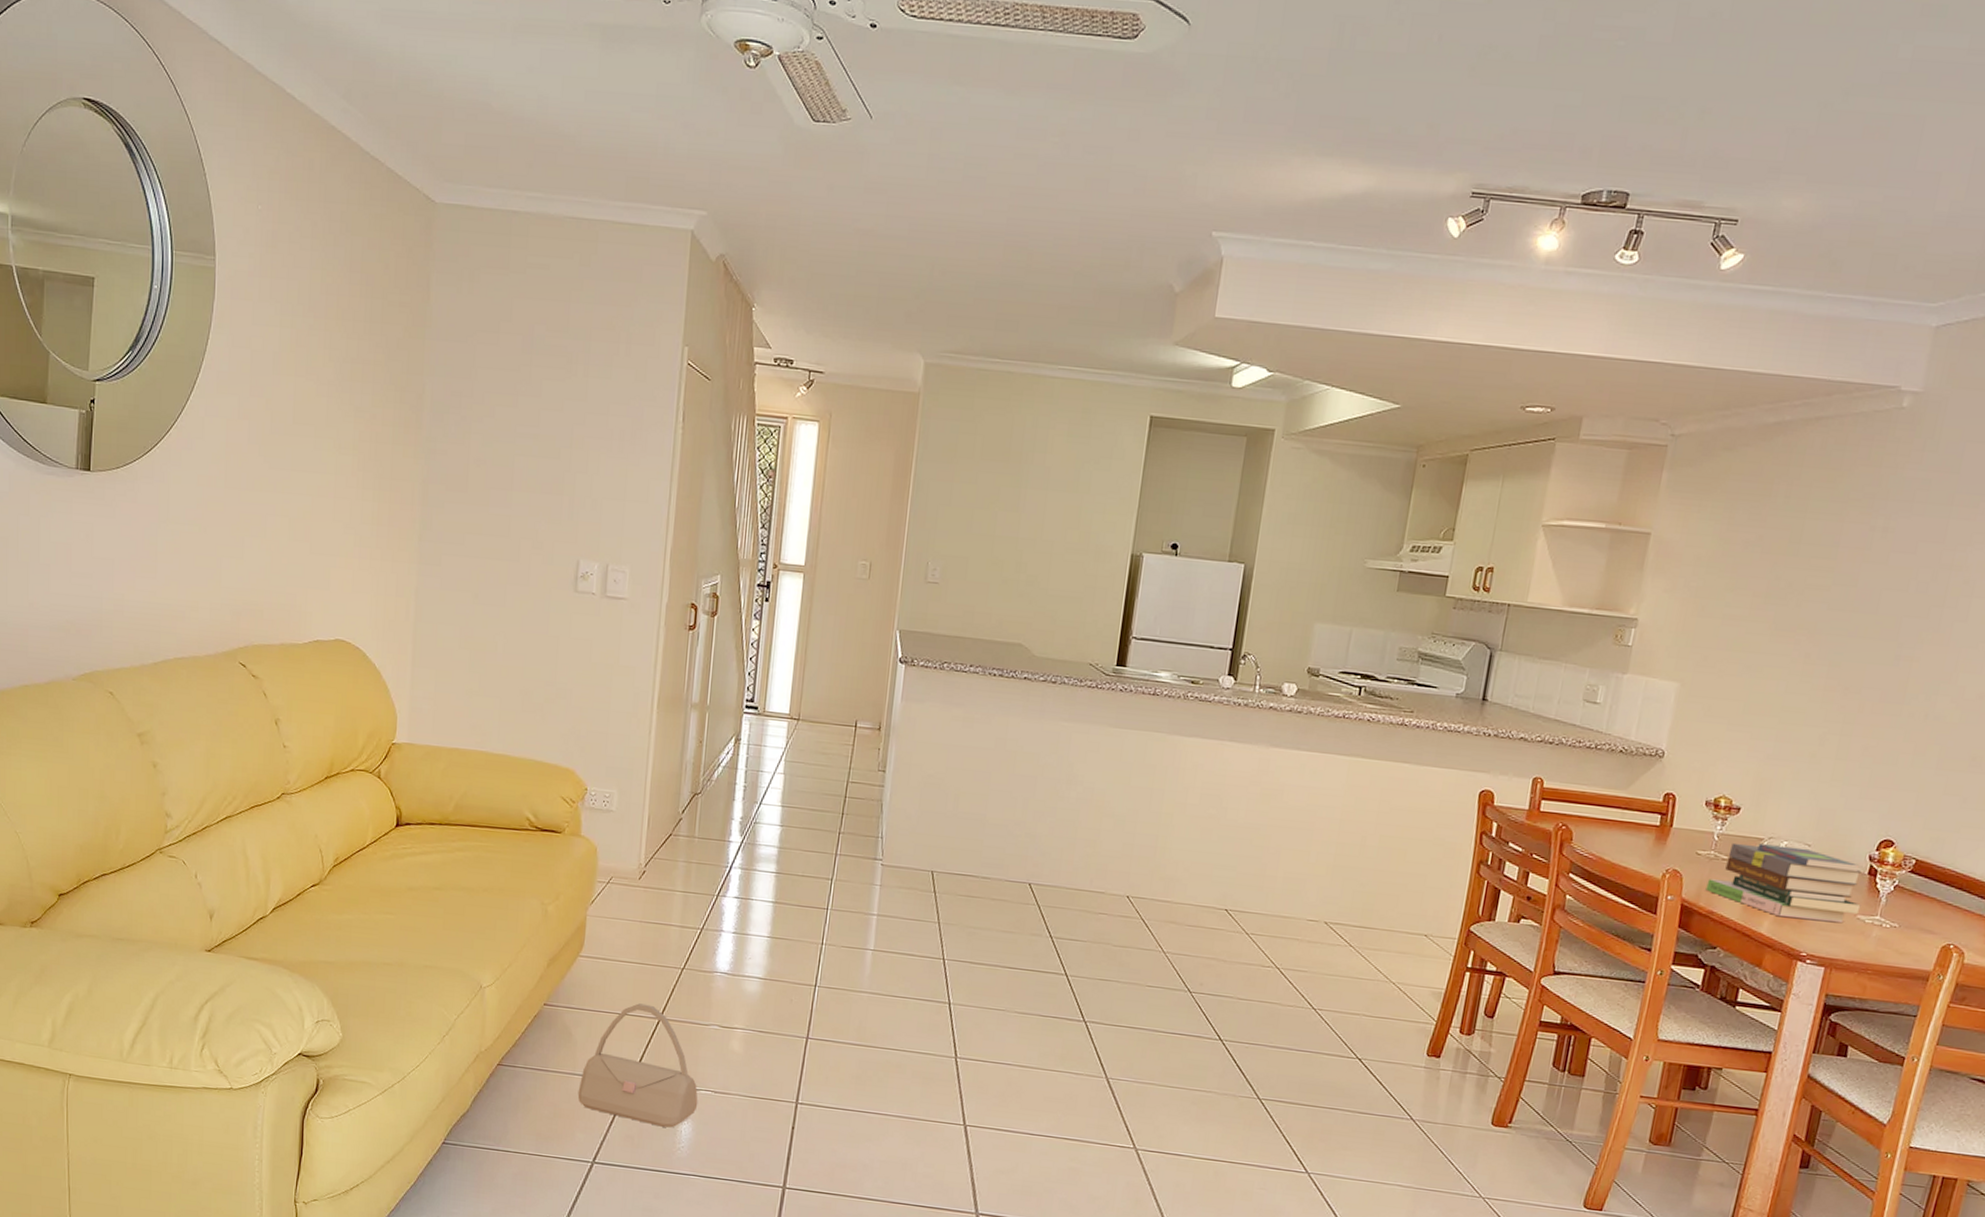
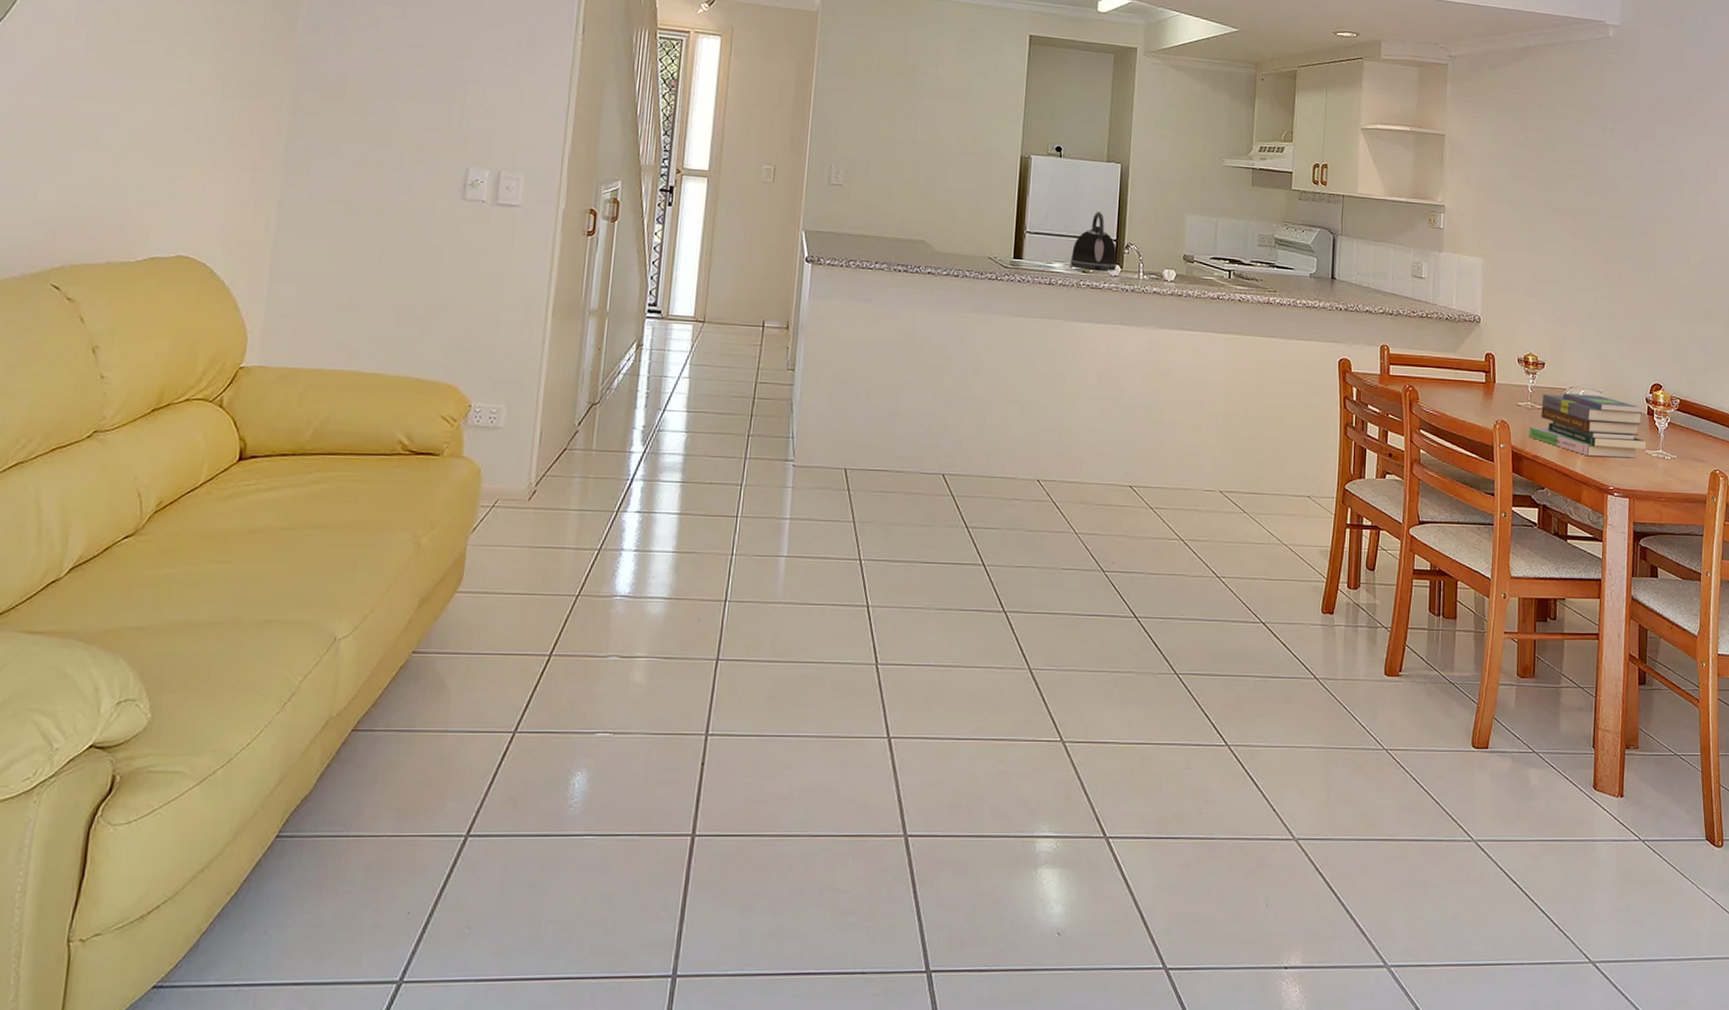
handbag: present [577,1003,698,1128] -> none [450,640,594,782]
kettle: none [1178,617,1232,683] -> present [1070,212,1118,271]

